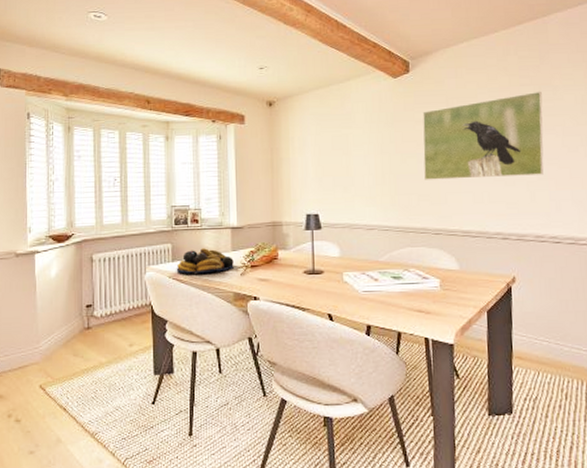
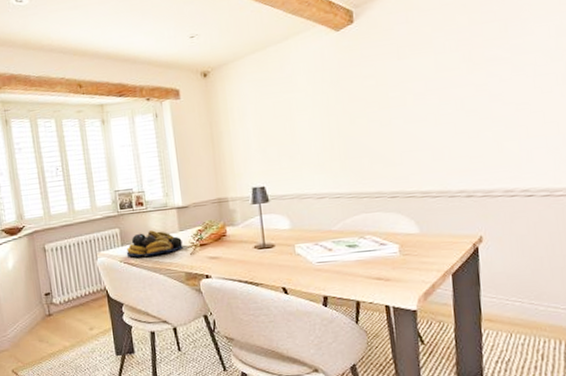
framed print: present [422,91,544,180] -> none [371,27,512,141]

